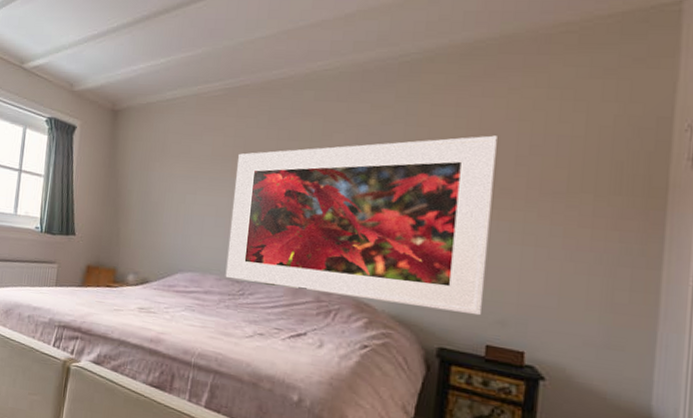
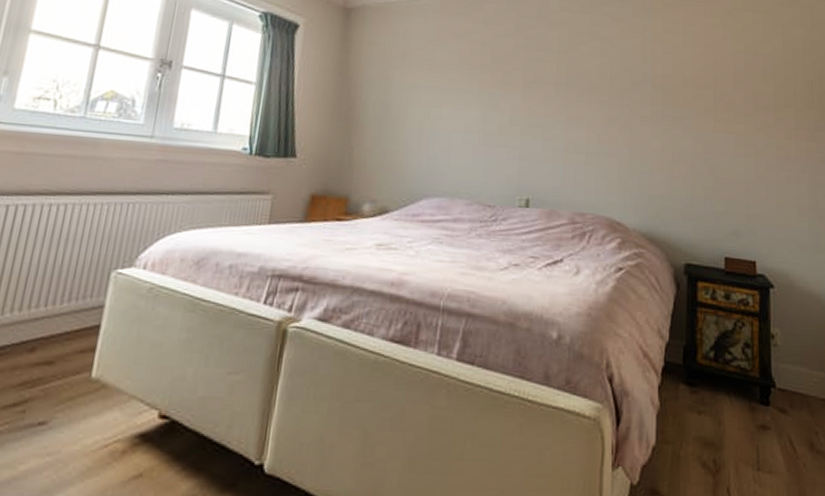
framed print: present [225,135,497,316] -> none [476,52,719,228]

